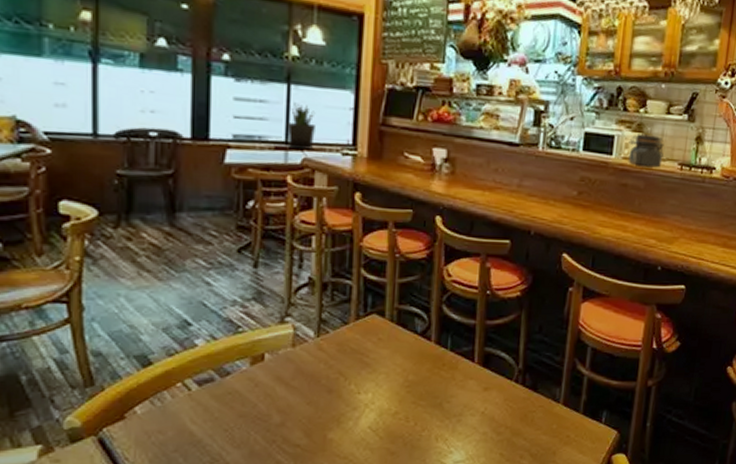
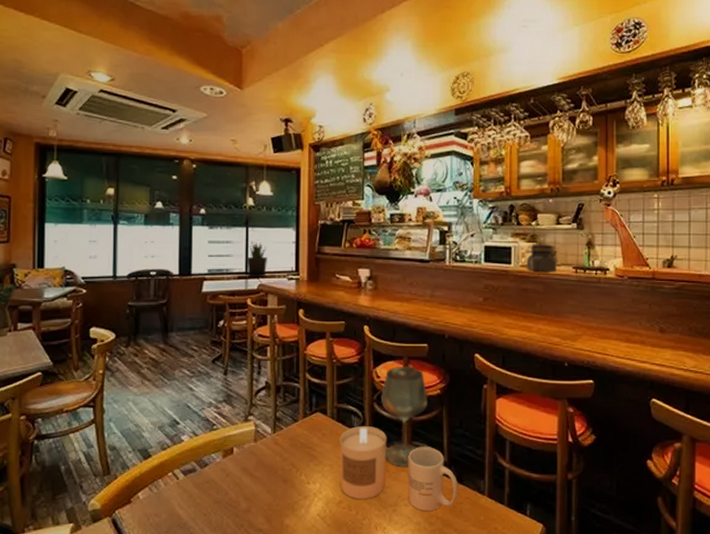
candle: none [397,330,456,410] -> present [339,426,387,499]
wine glass: none [451,265,506,374] -> present [381,367,428,467]
mug: none [475,353,533,421] -> present [408,447,459,512]

